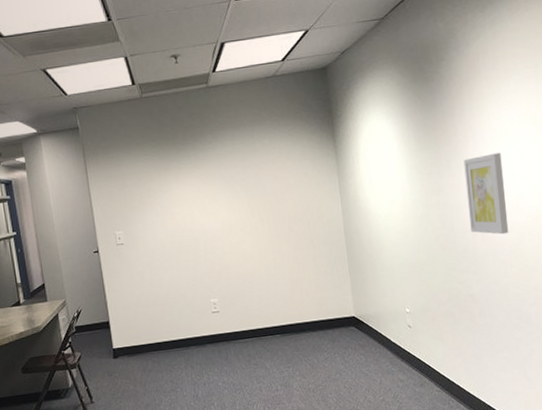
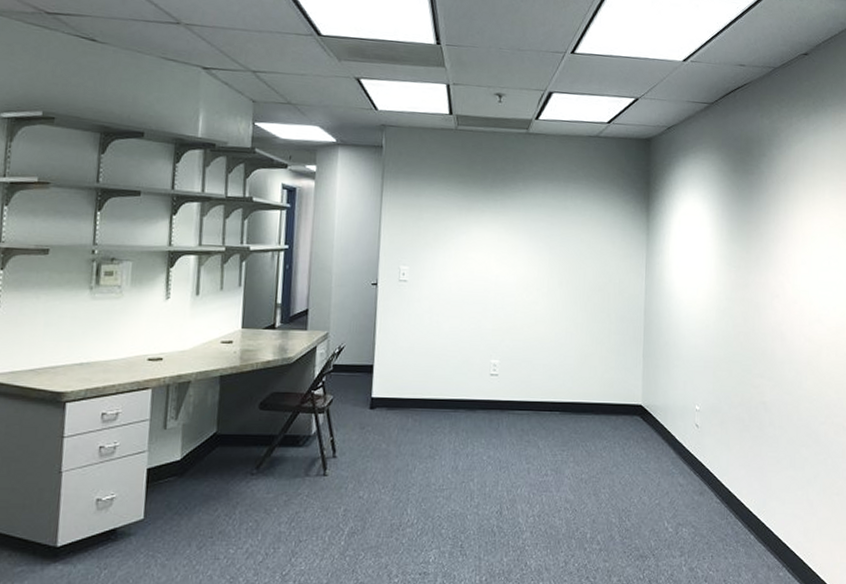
wall art: present [463,152,509,235] -> none [771,258,809,344]

